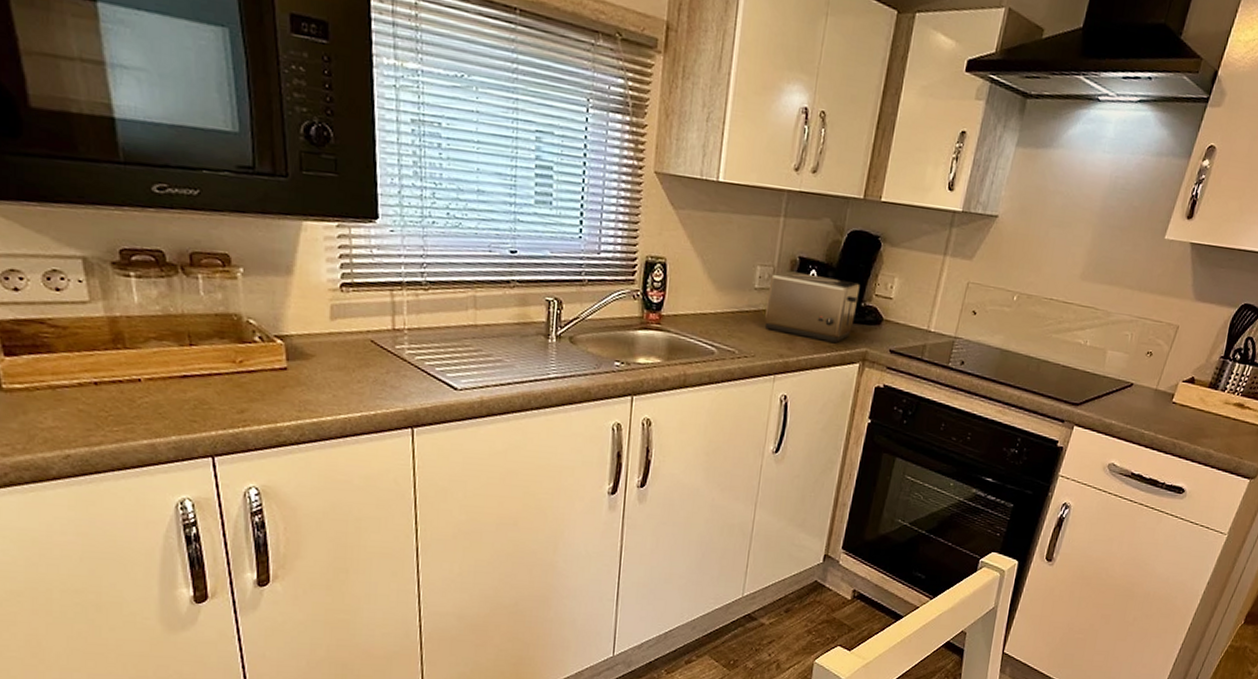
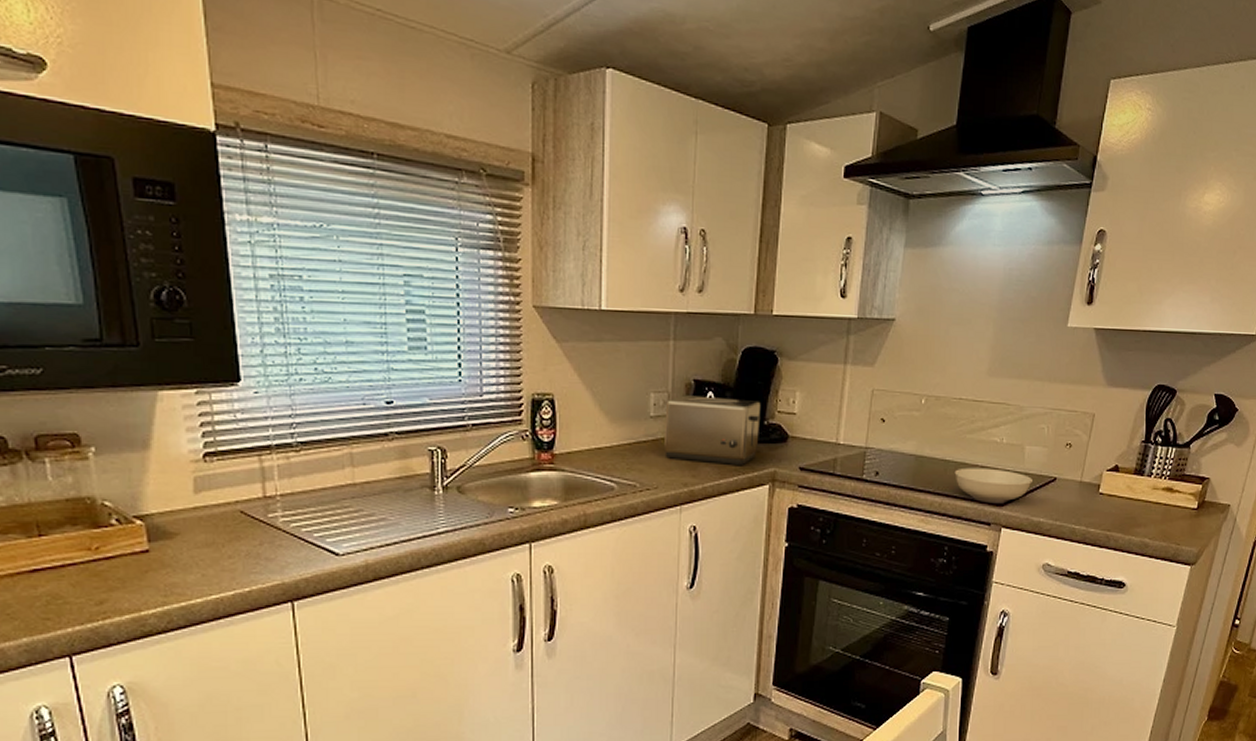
bowl: none [1036,365,1110,403] -> present [954,467,1032,504]

